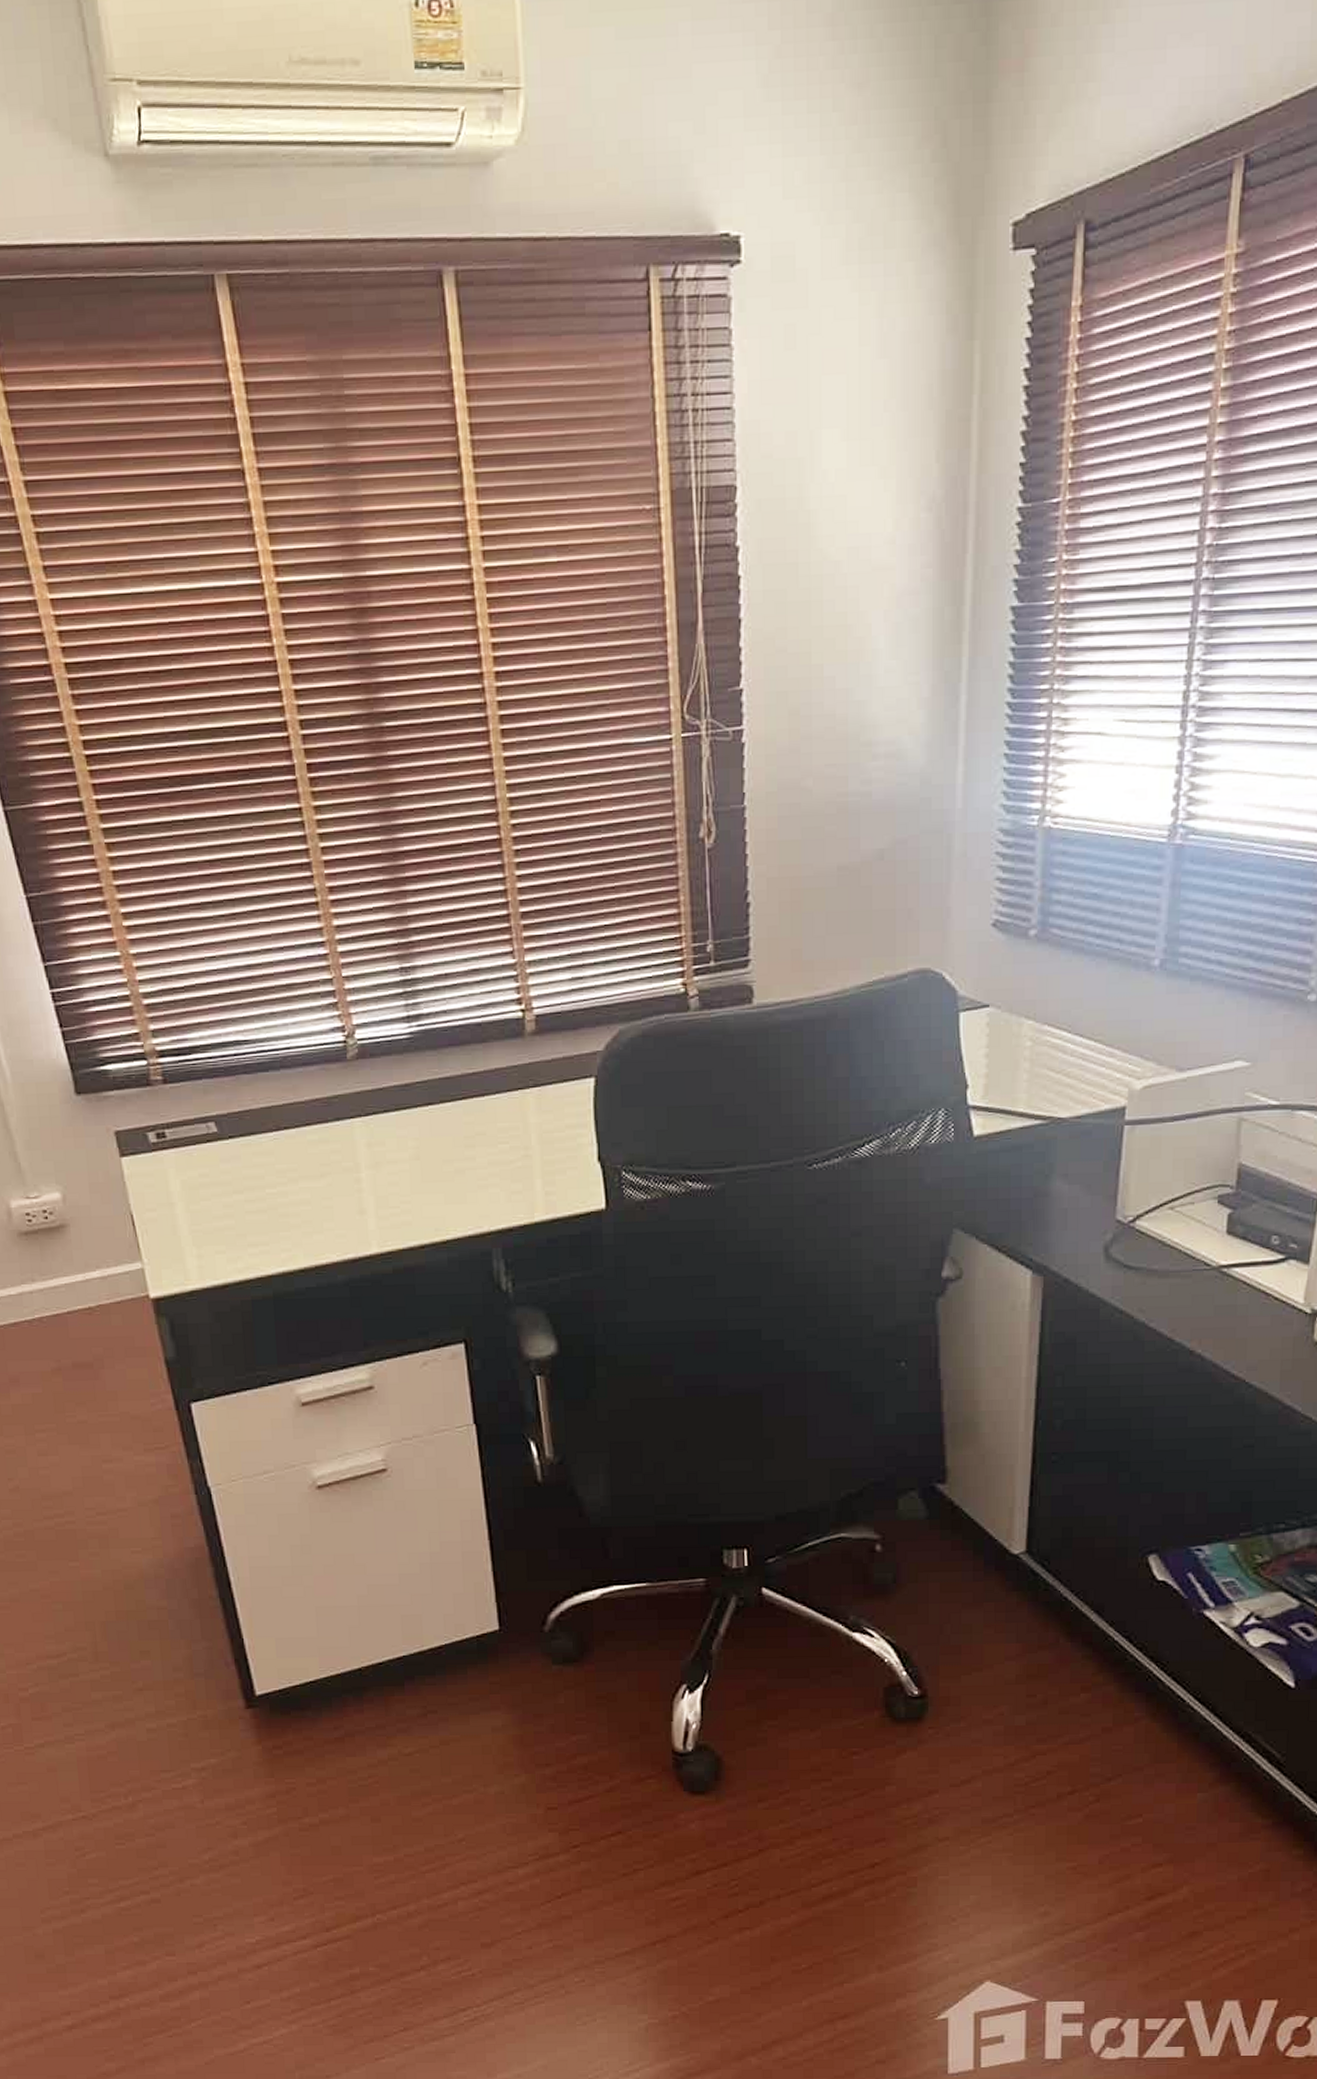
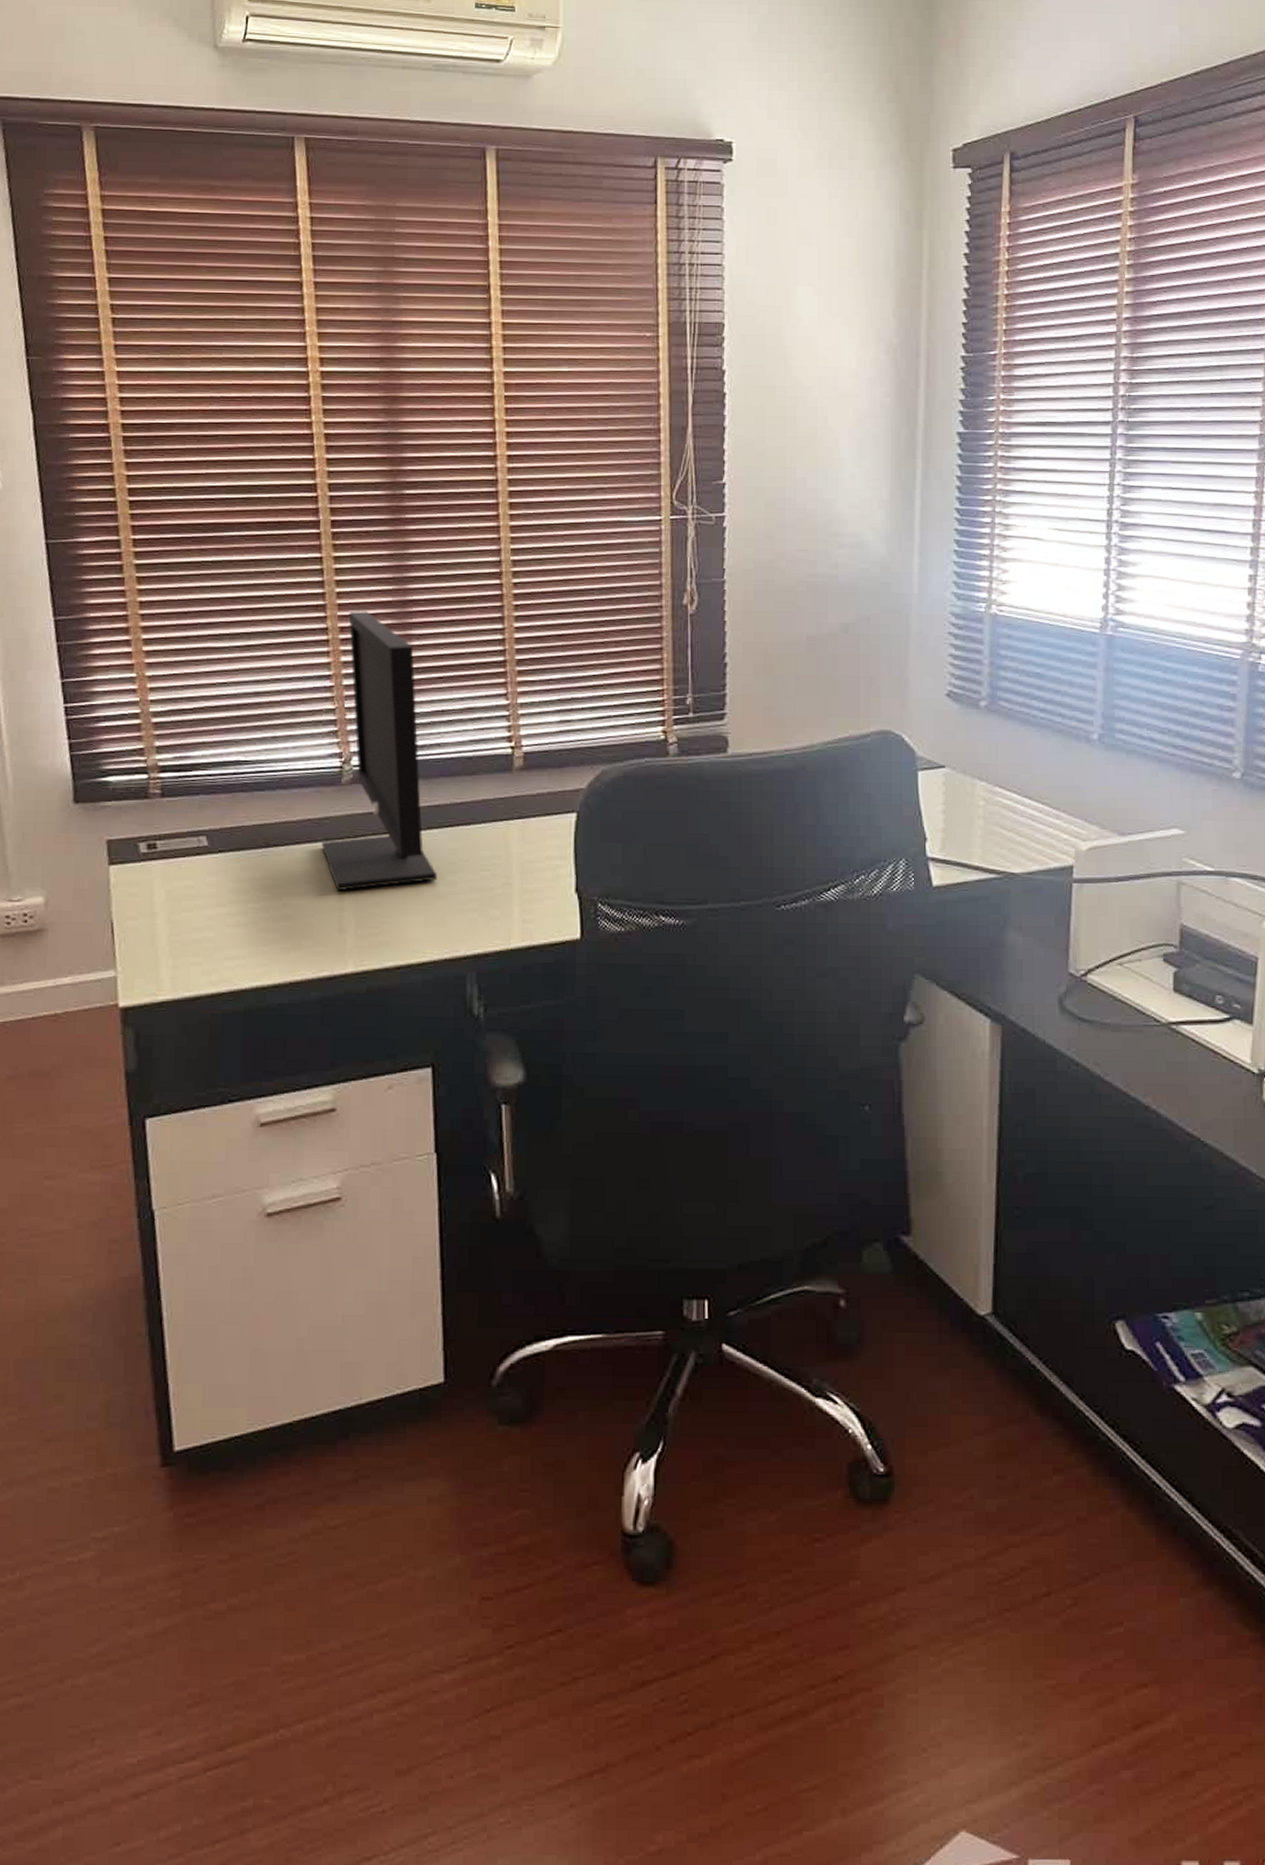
monitor: none [332,867,455,1172] -> present [321,611,438,892]

